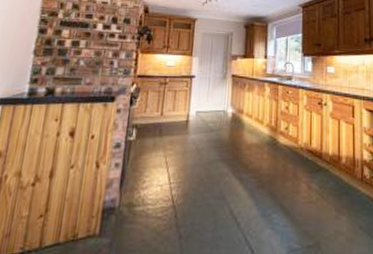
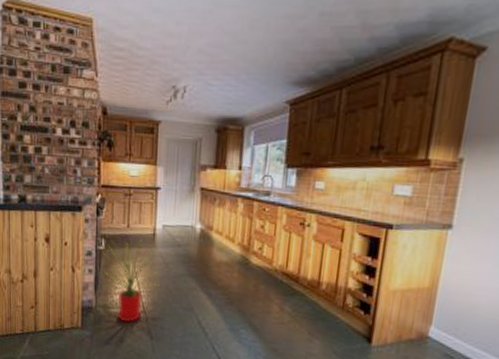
house plant: none [129,127,192,220] -> present [102,239,160,322]

